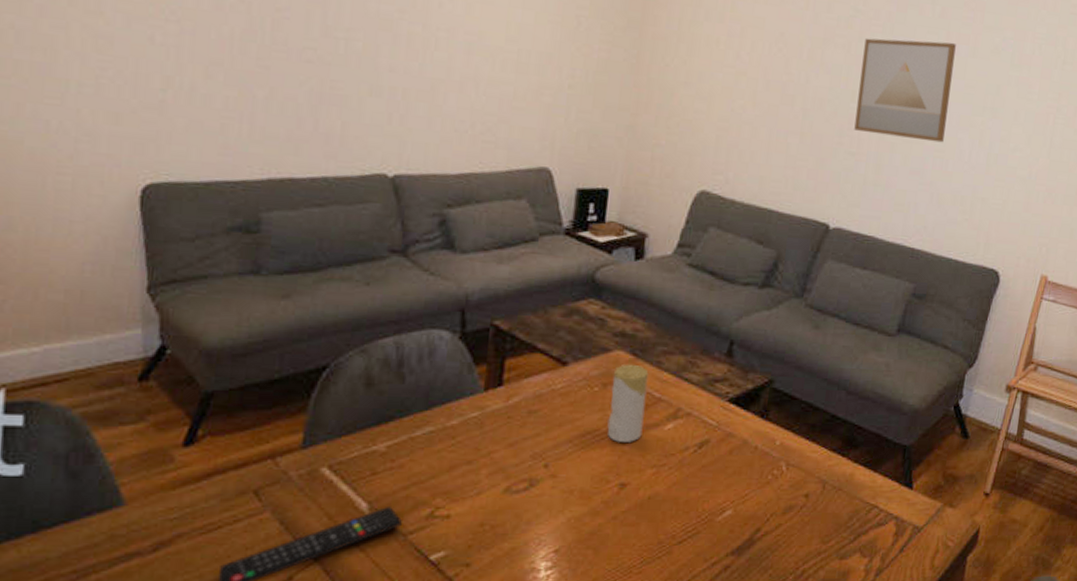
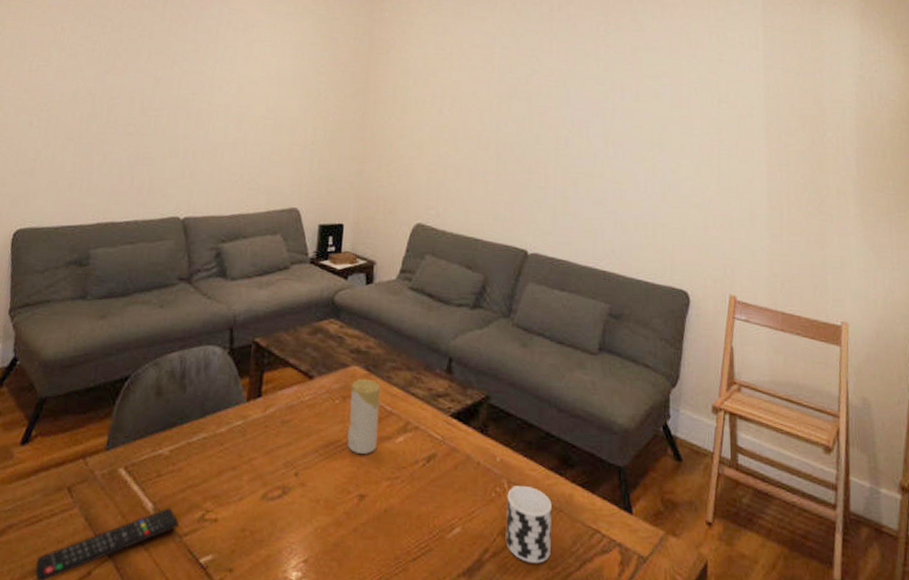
cup: none [779,468,831,539] -> present [505,486,552,563]
wall art: present [854,38,956,143] -> none [541,90,621,176]

